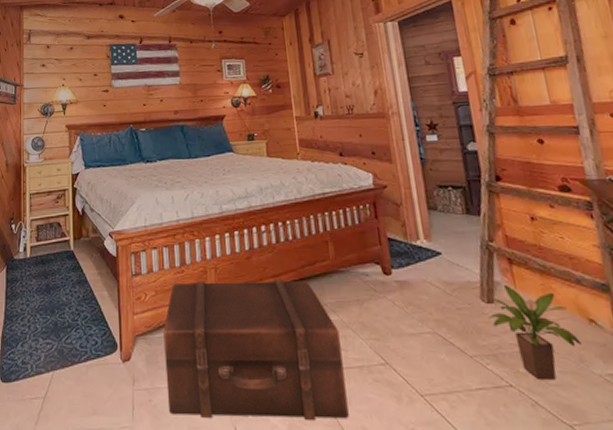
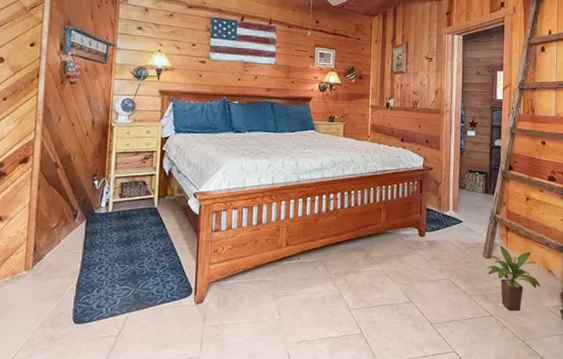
suitcase: present [163,278,349,420] -> none [233,237,380,346]

